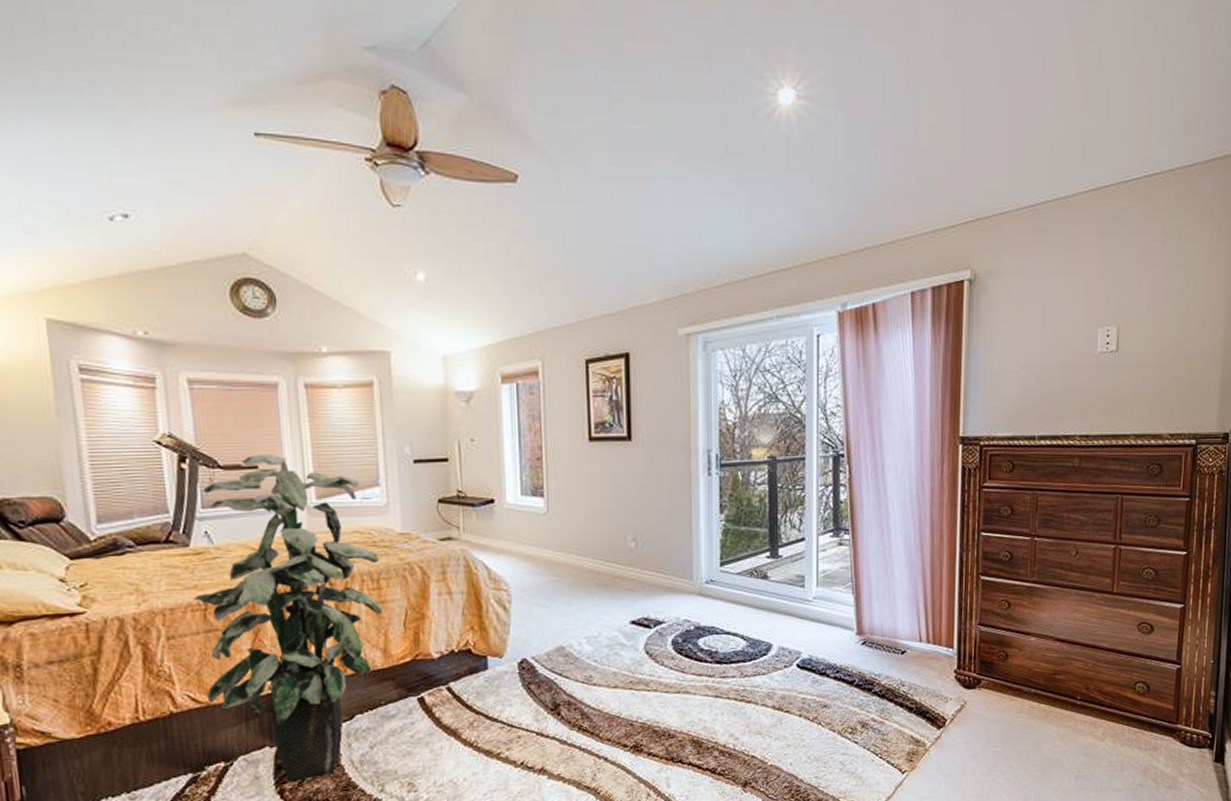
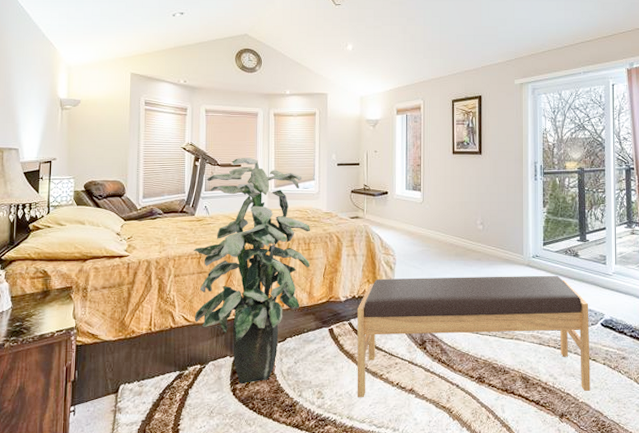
bench: none [459,606,782,785] -> present [357,276,591,397]

